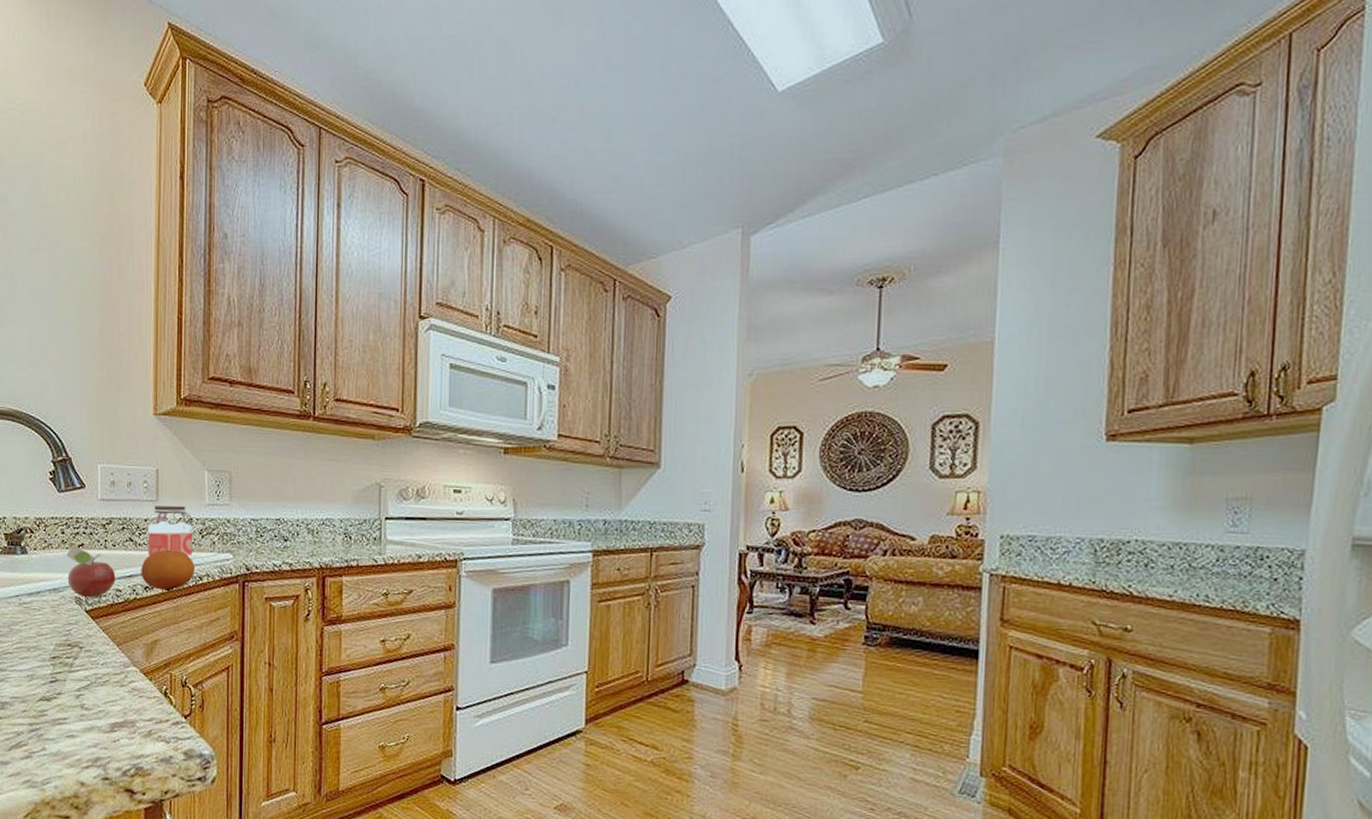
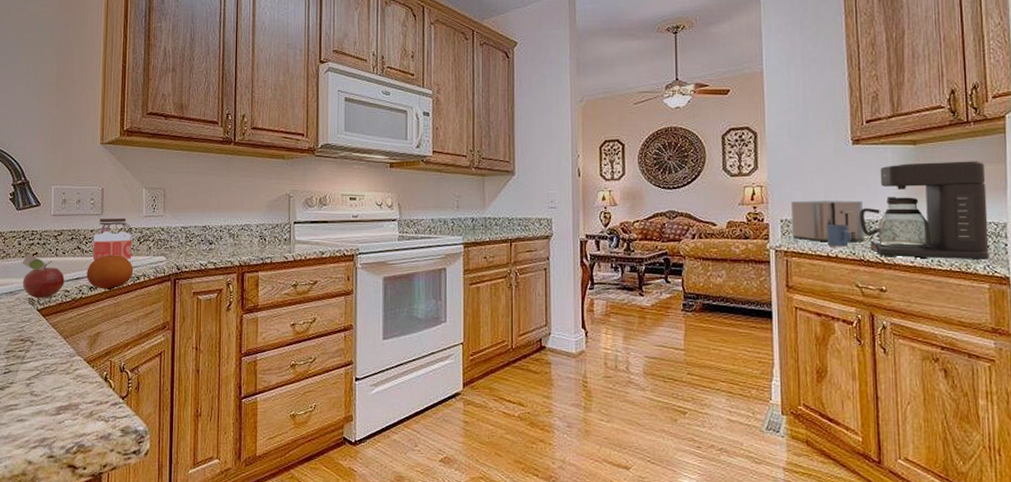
toaster: none [1014,511,1113,567] -> present [791,200,865,243]
mug: none [1059,544,1093,574] -> present [825,225,851,248]
coffee maker: none [1105,466,1286,597] -> present [858,161,990,261]

